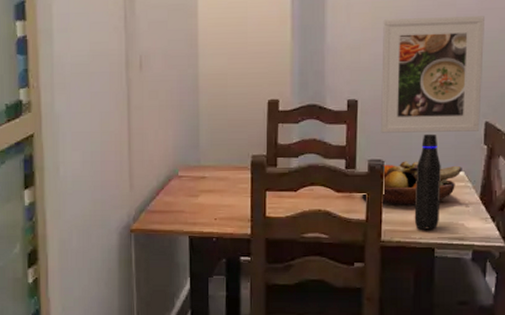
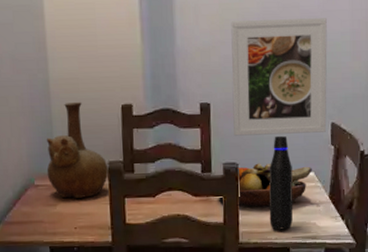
vase: none [191,97,252,190] -> present [46,102,109,199]

